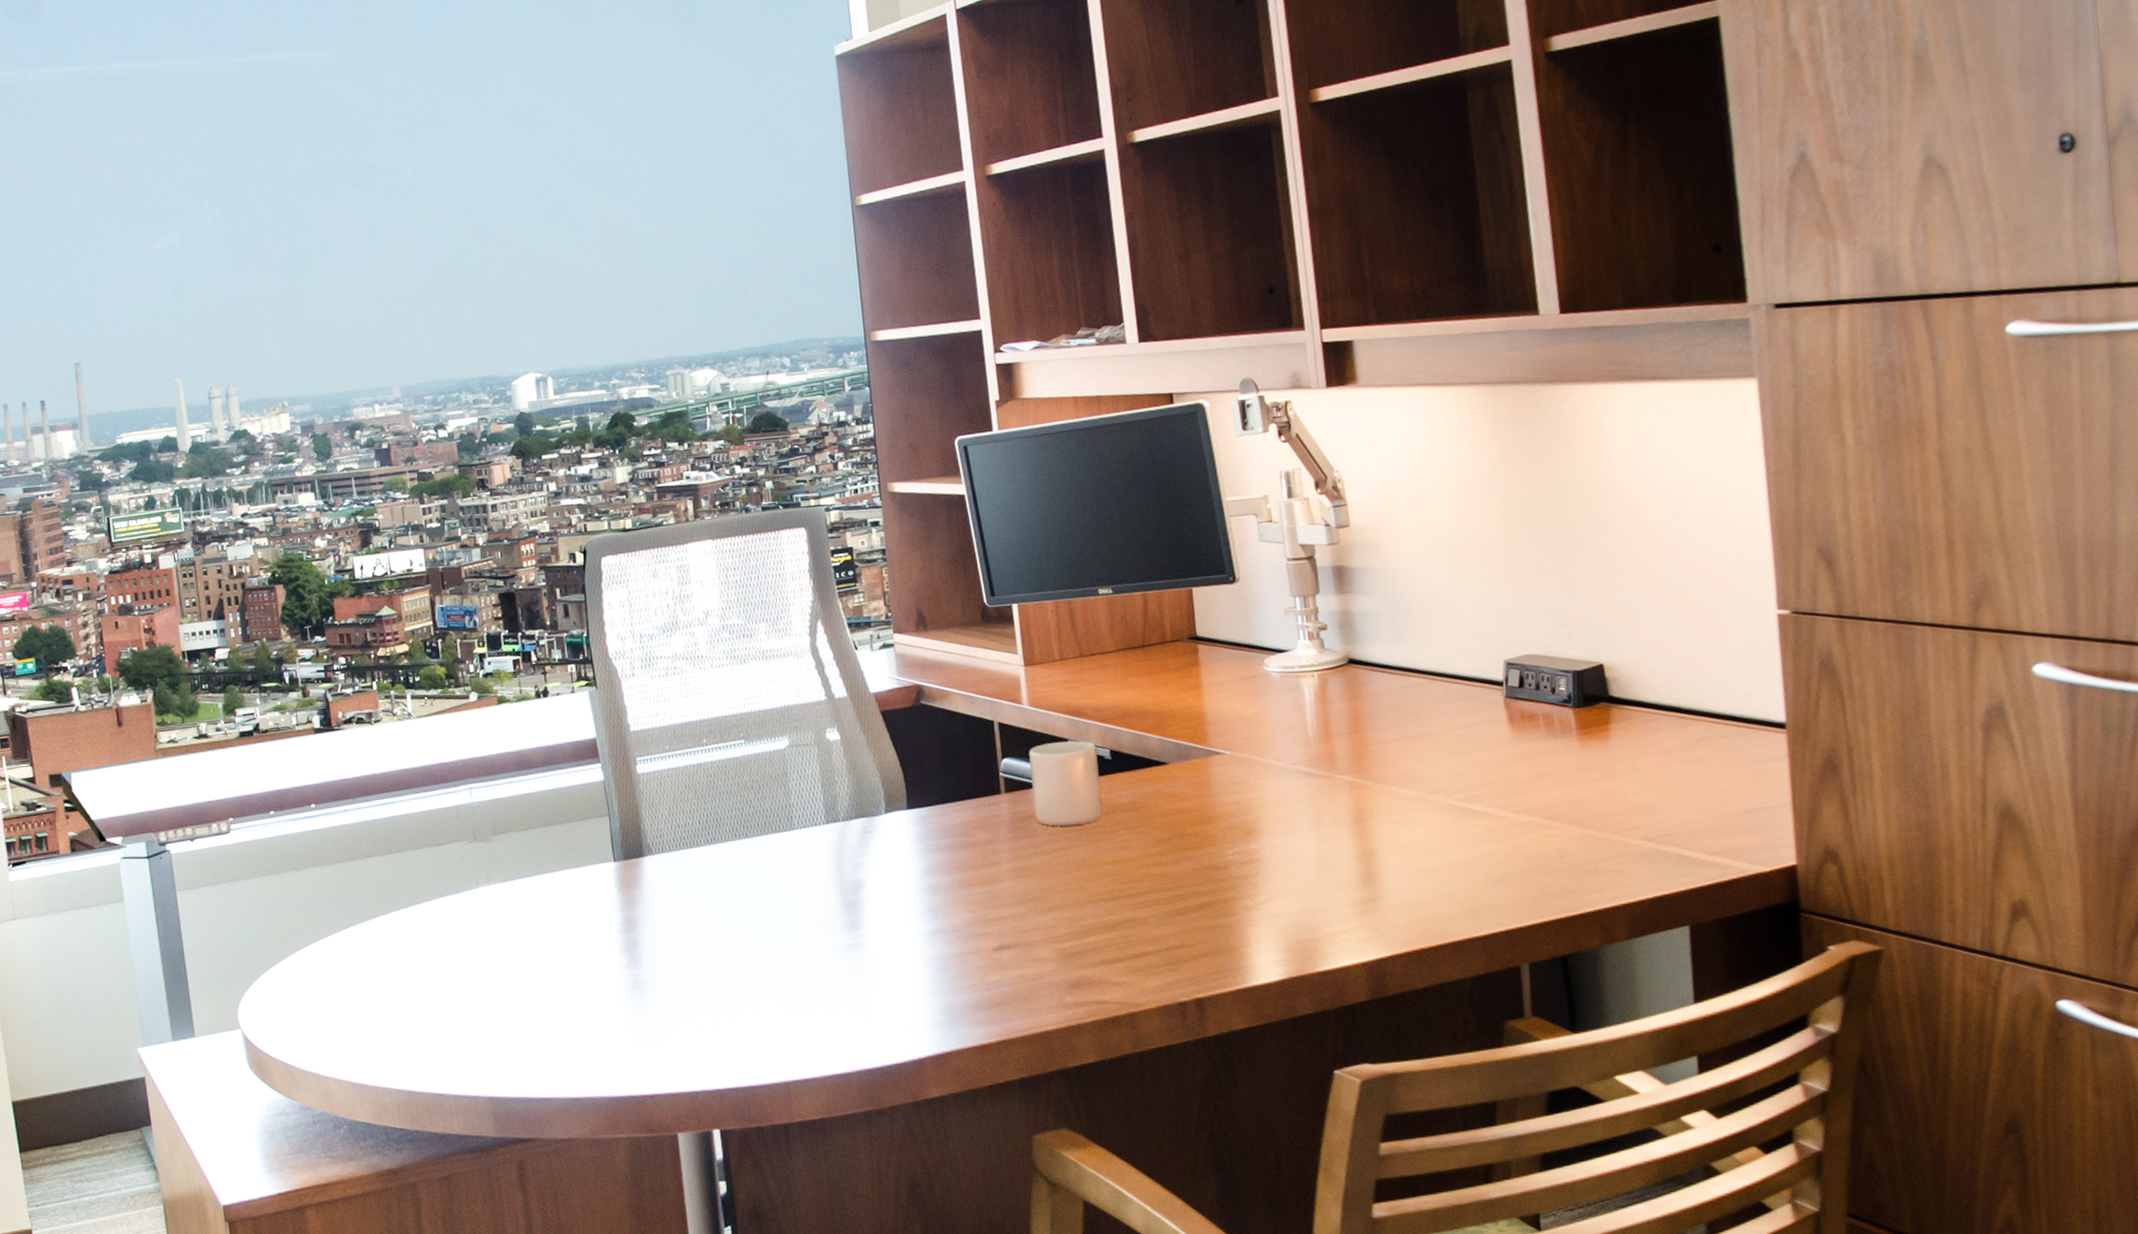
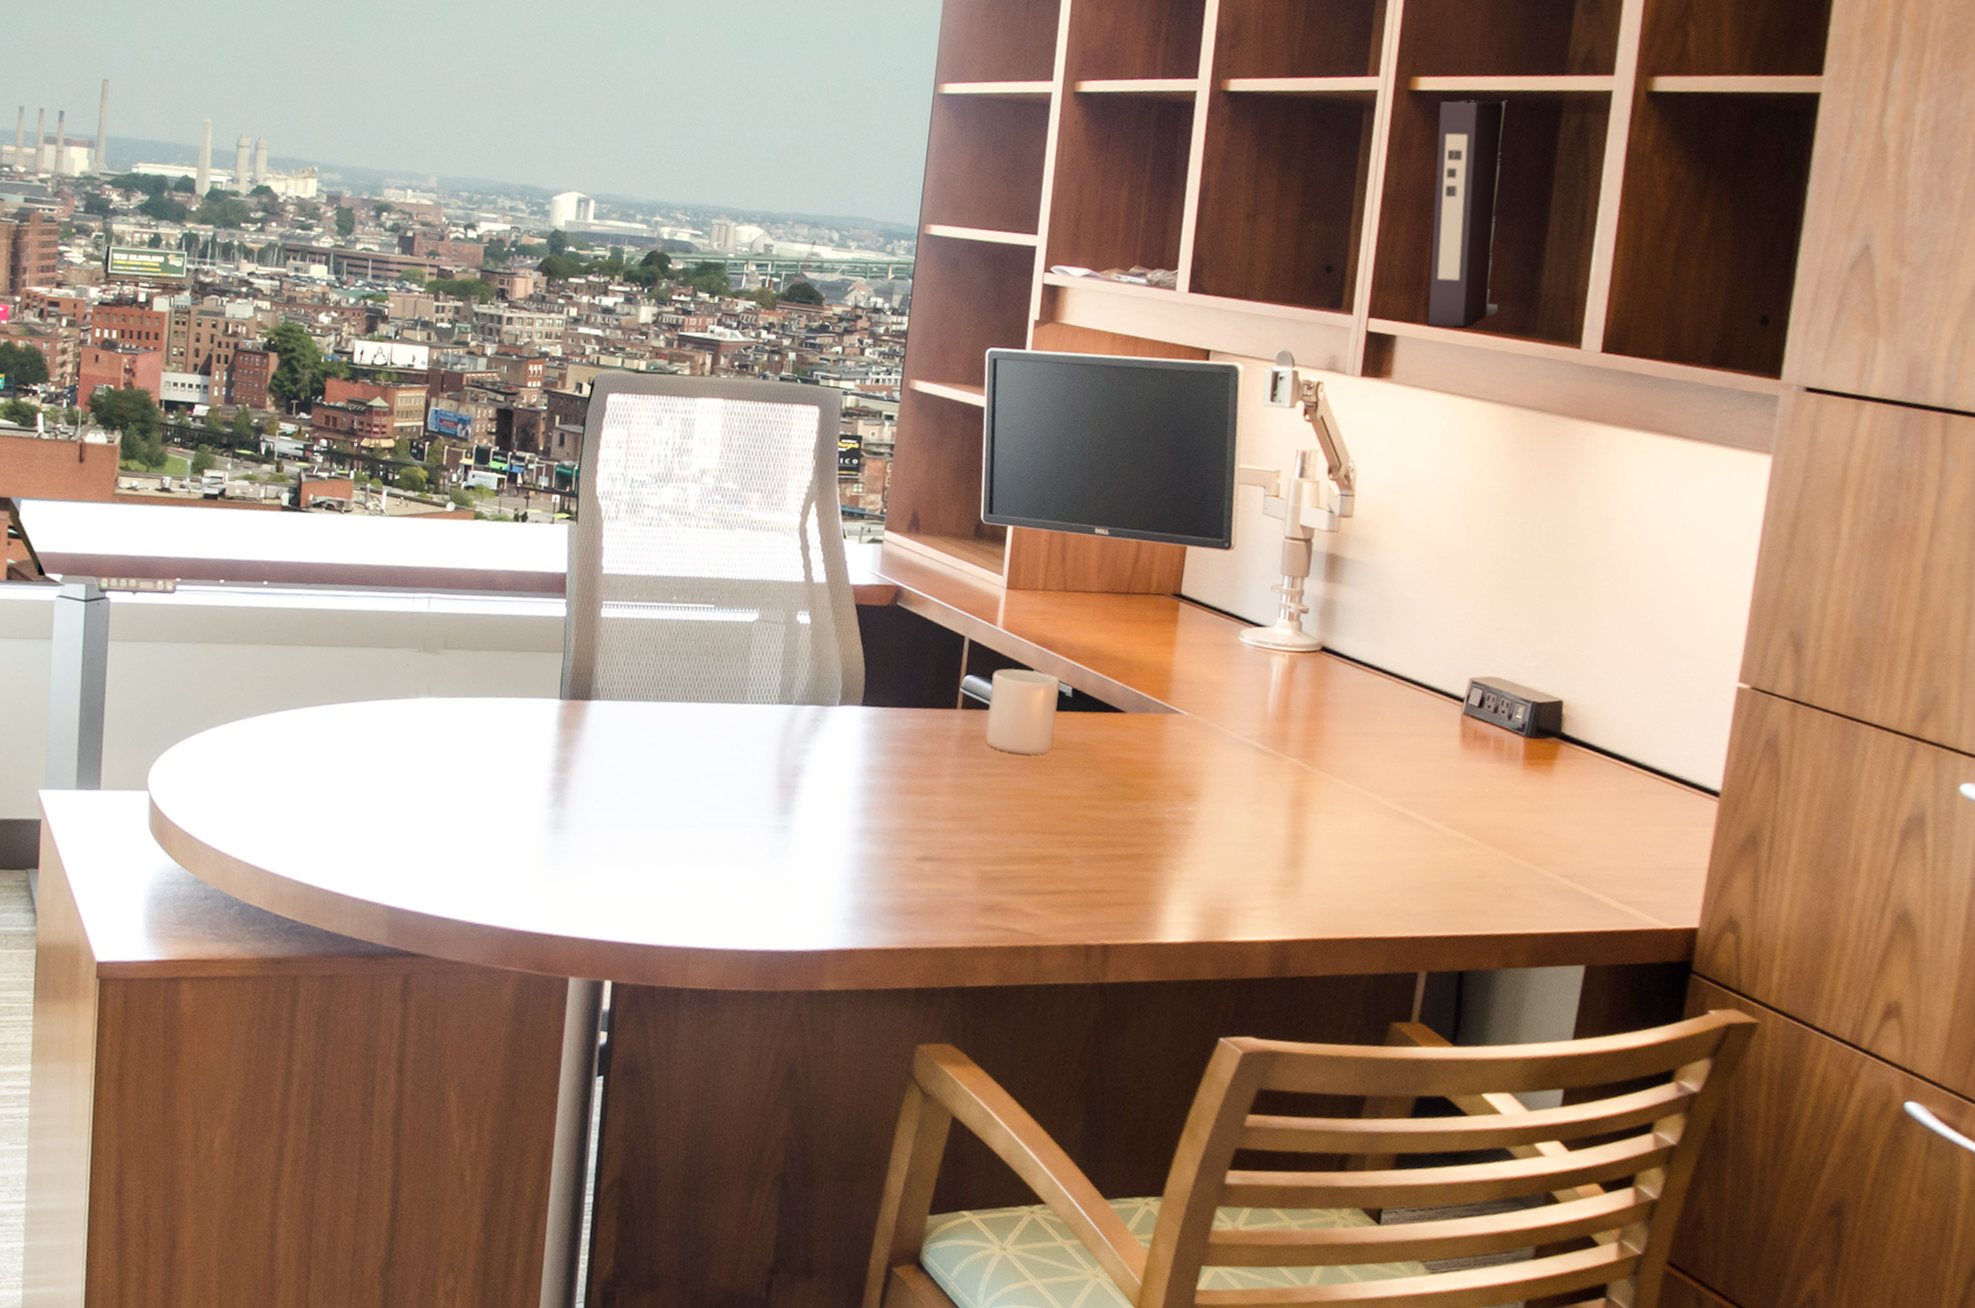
binder: none [1343,92,1448,325] -> present [1427,100,1508,329]

